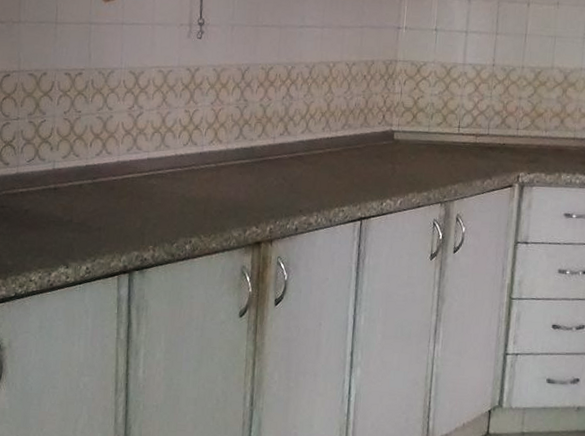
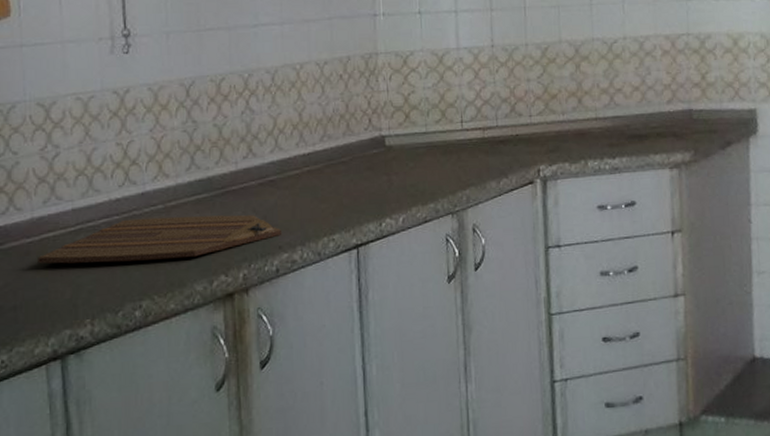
cutting board: none [119,172,303,209] -> present [38,215,281,264]

